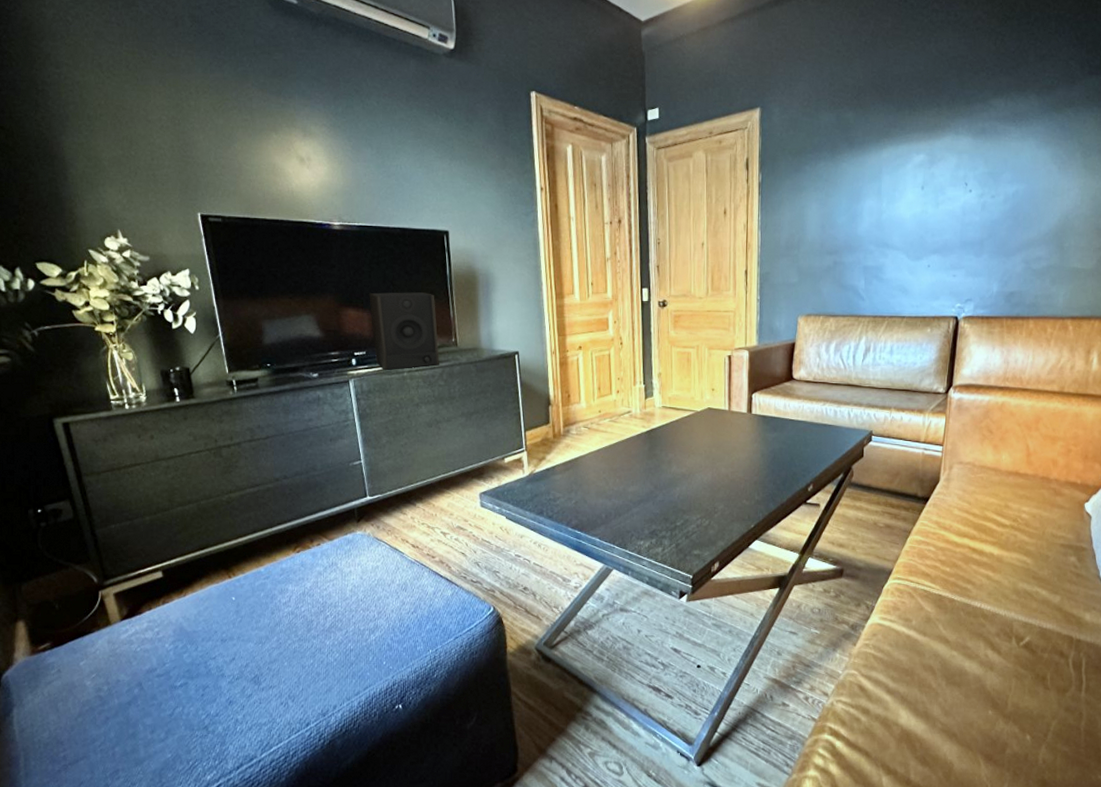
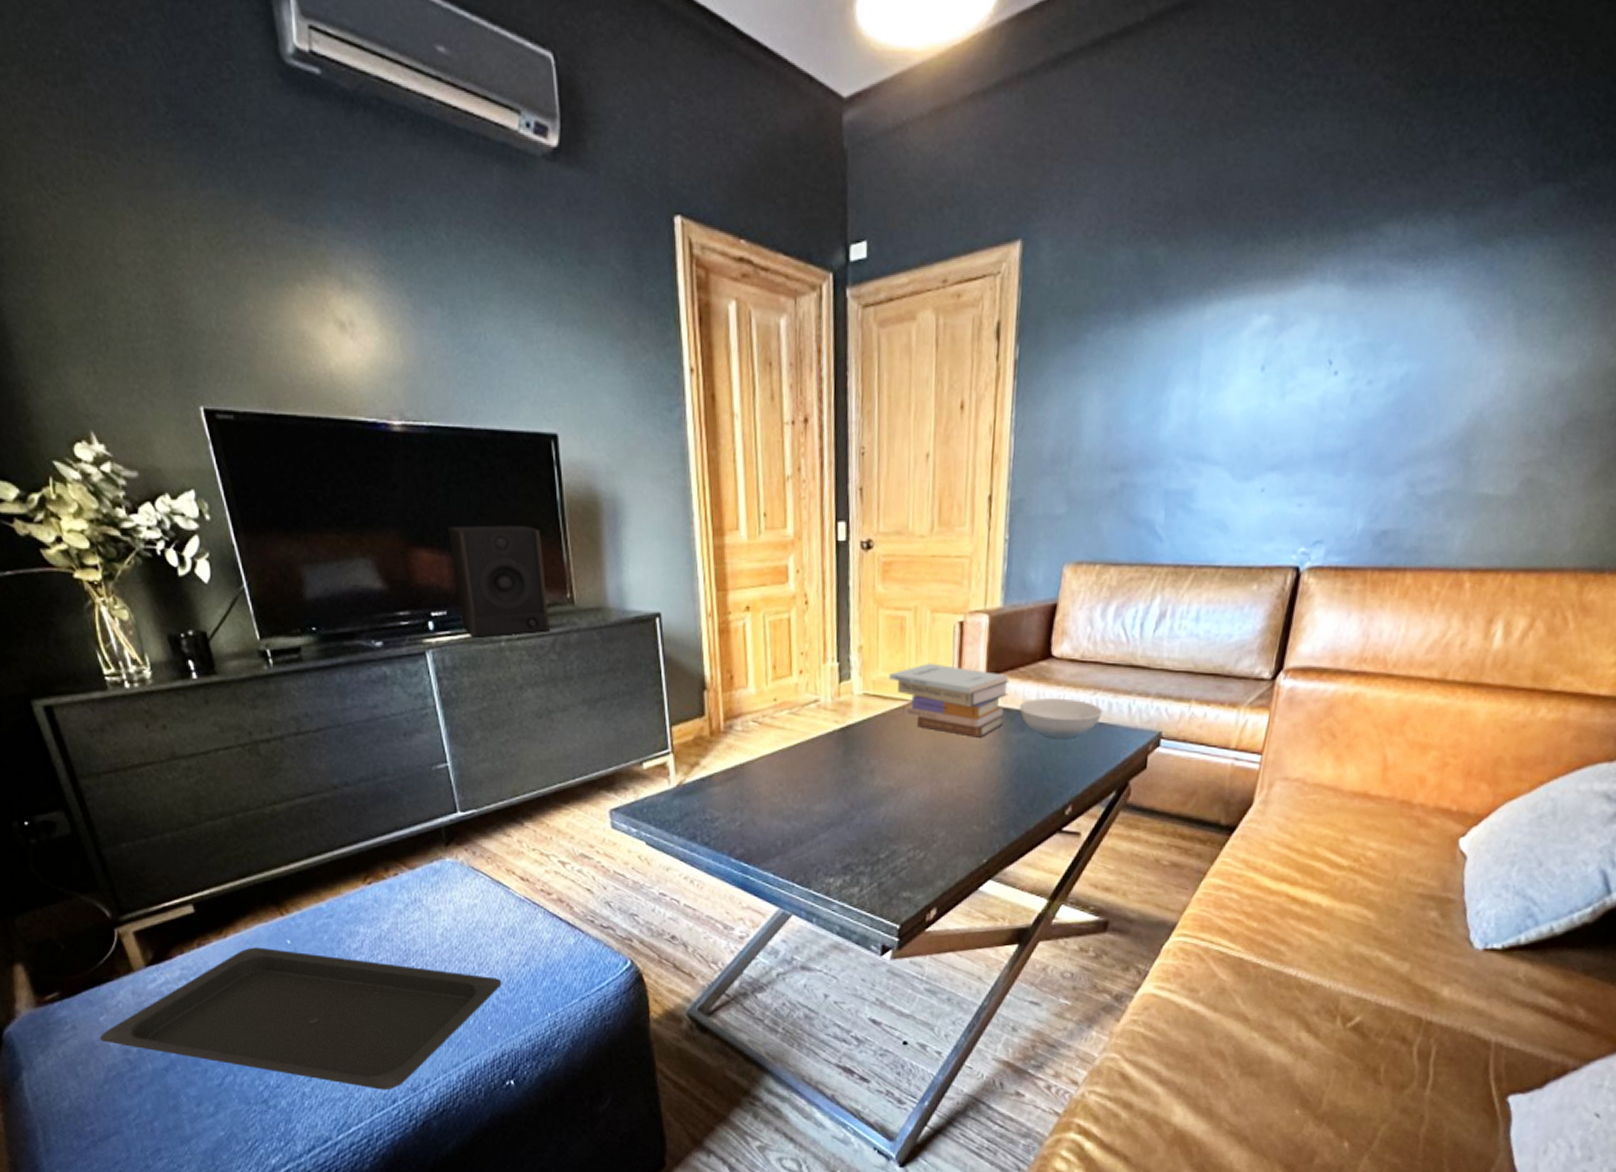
serving tray: none [78,603,396,716] -> present [99,947,502,1091]
books: none [680,384,765,437] -> present [889,663,1010,738]
bowl: none [772,408,831,437] -> present [1019,698,1103,740]

